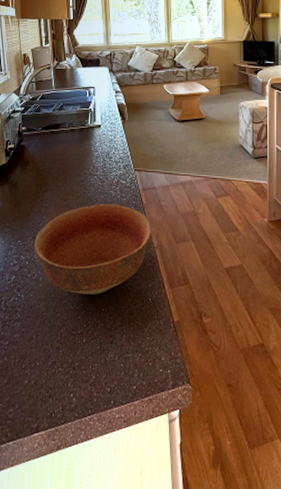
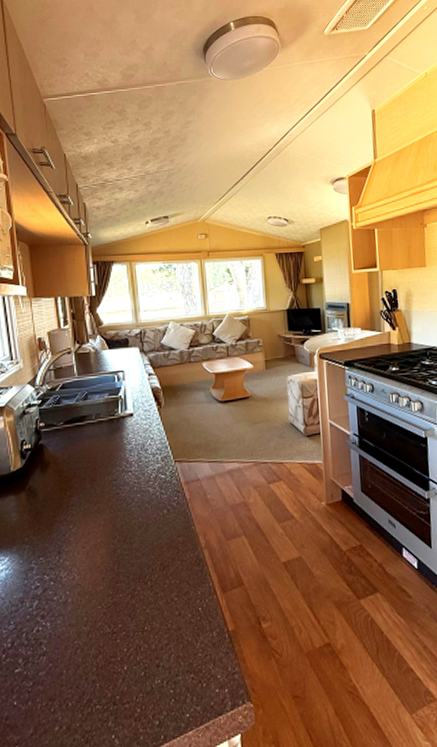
bowl: present [34,203,152,295] -> none [59,502,198,613]

